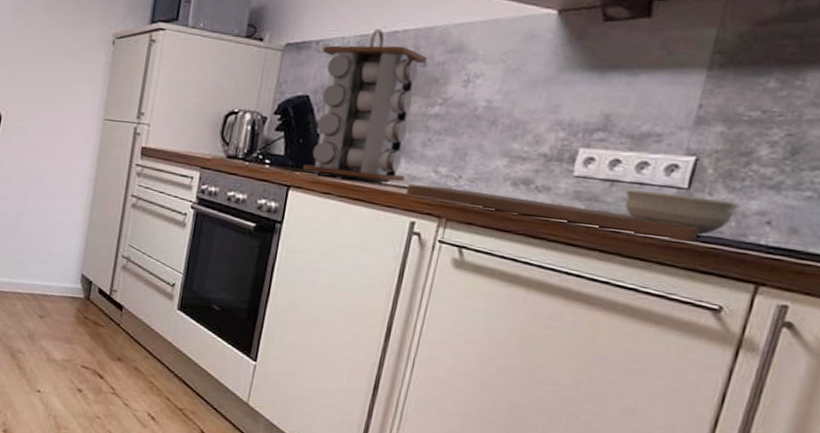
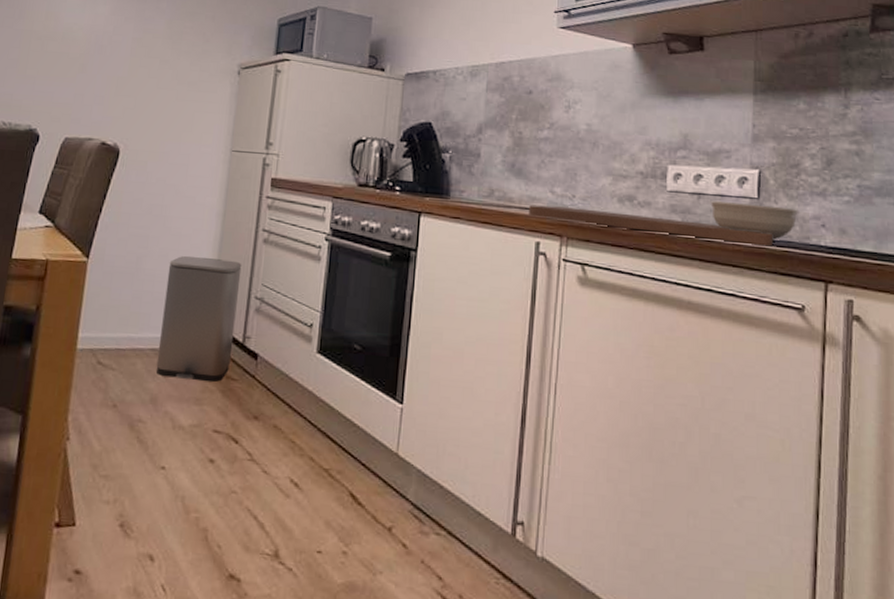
pedal bin: none [33,215,111,326] -> present [156,255,242,382]
spice rack: present [303,28,428,184] -> none [432,60,532,206]

